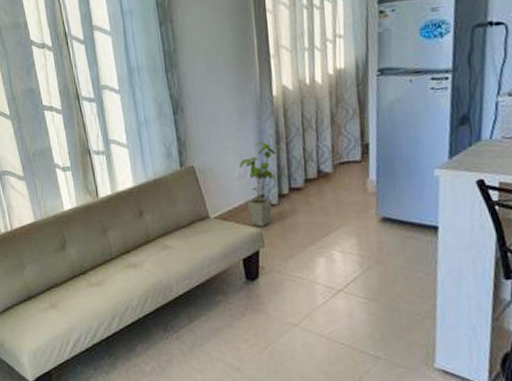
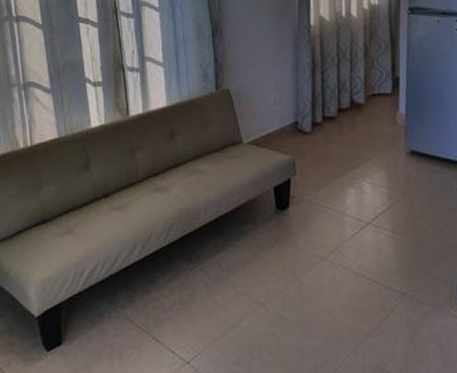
house plant: present [239,142,285,227] -> none [275,70,320,154]

